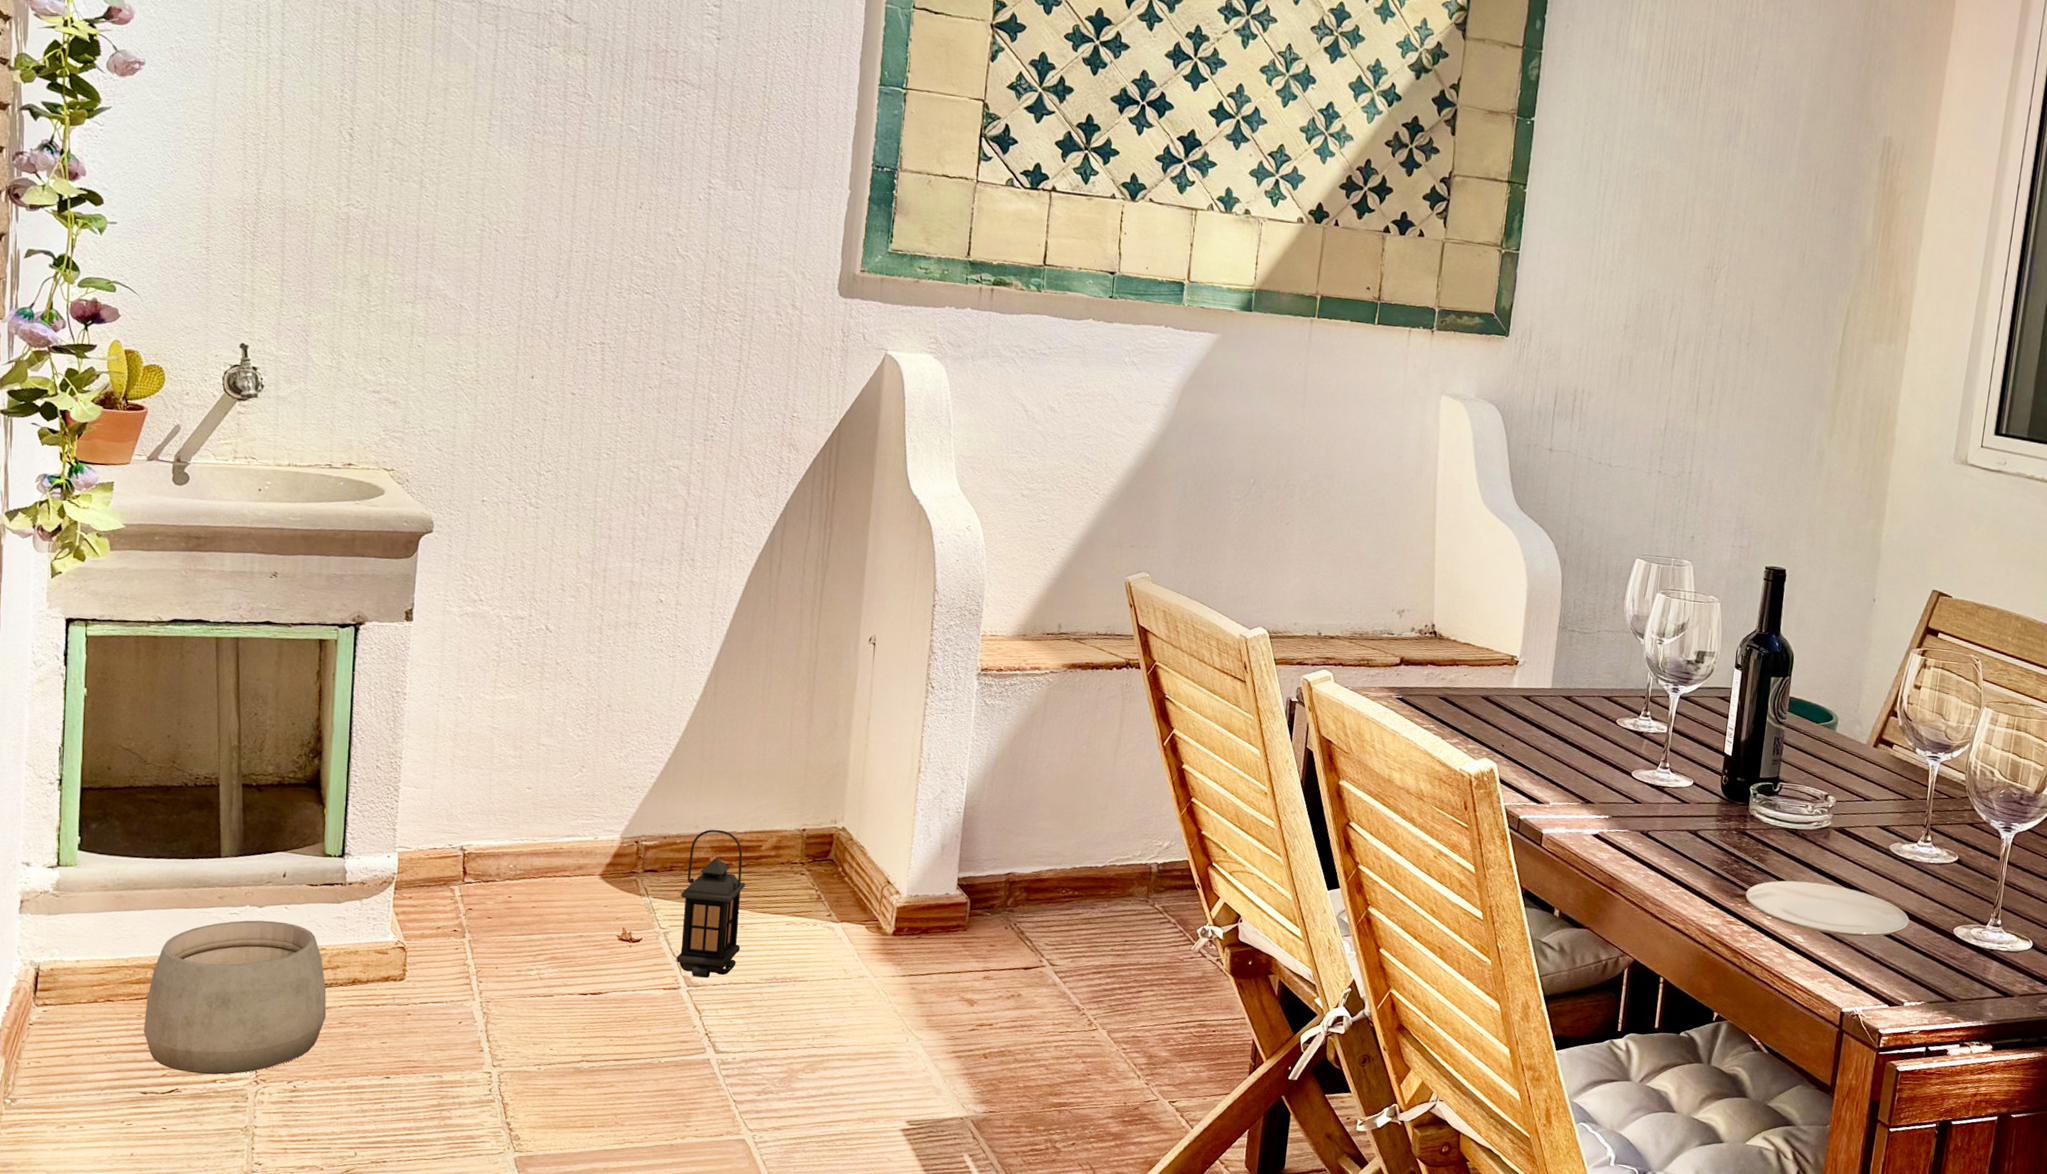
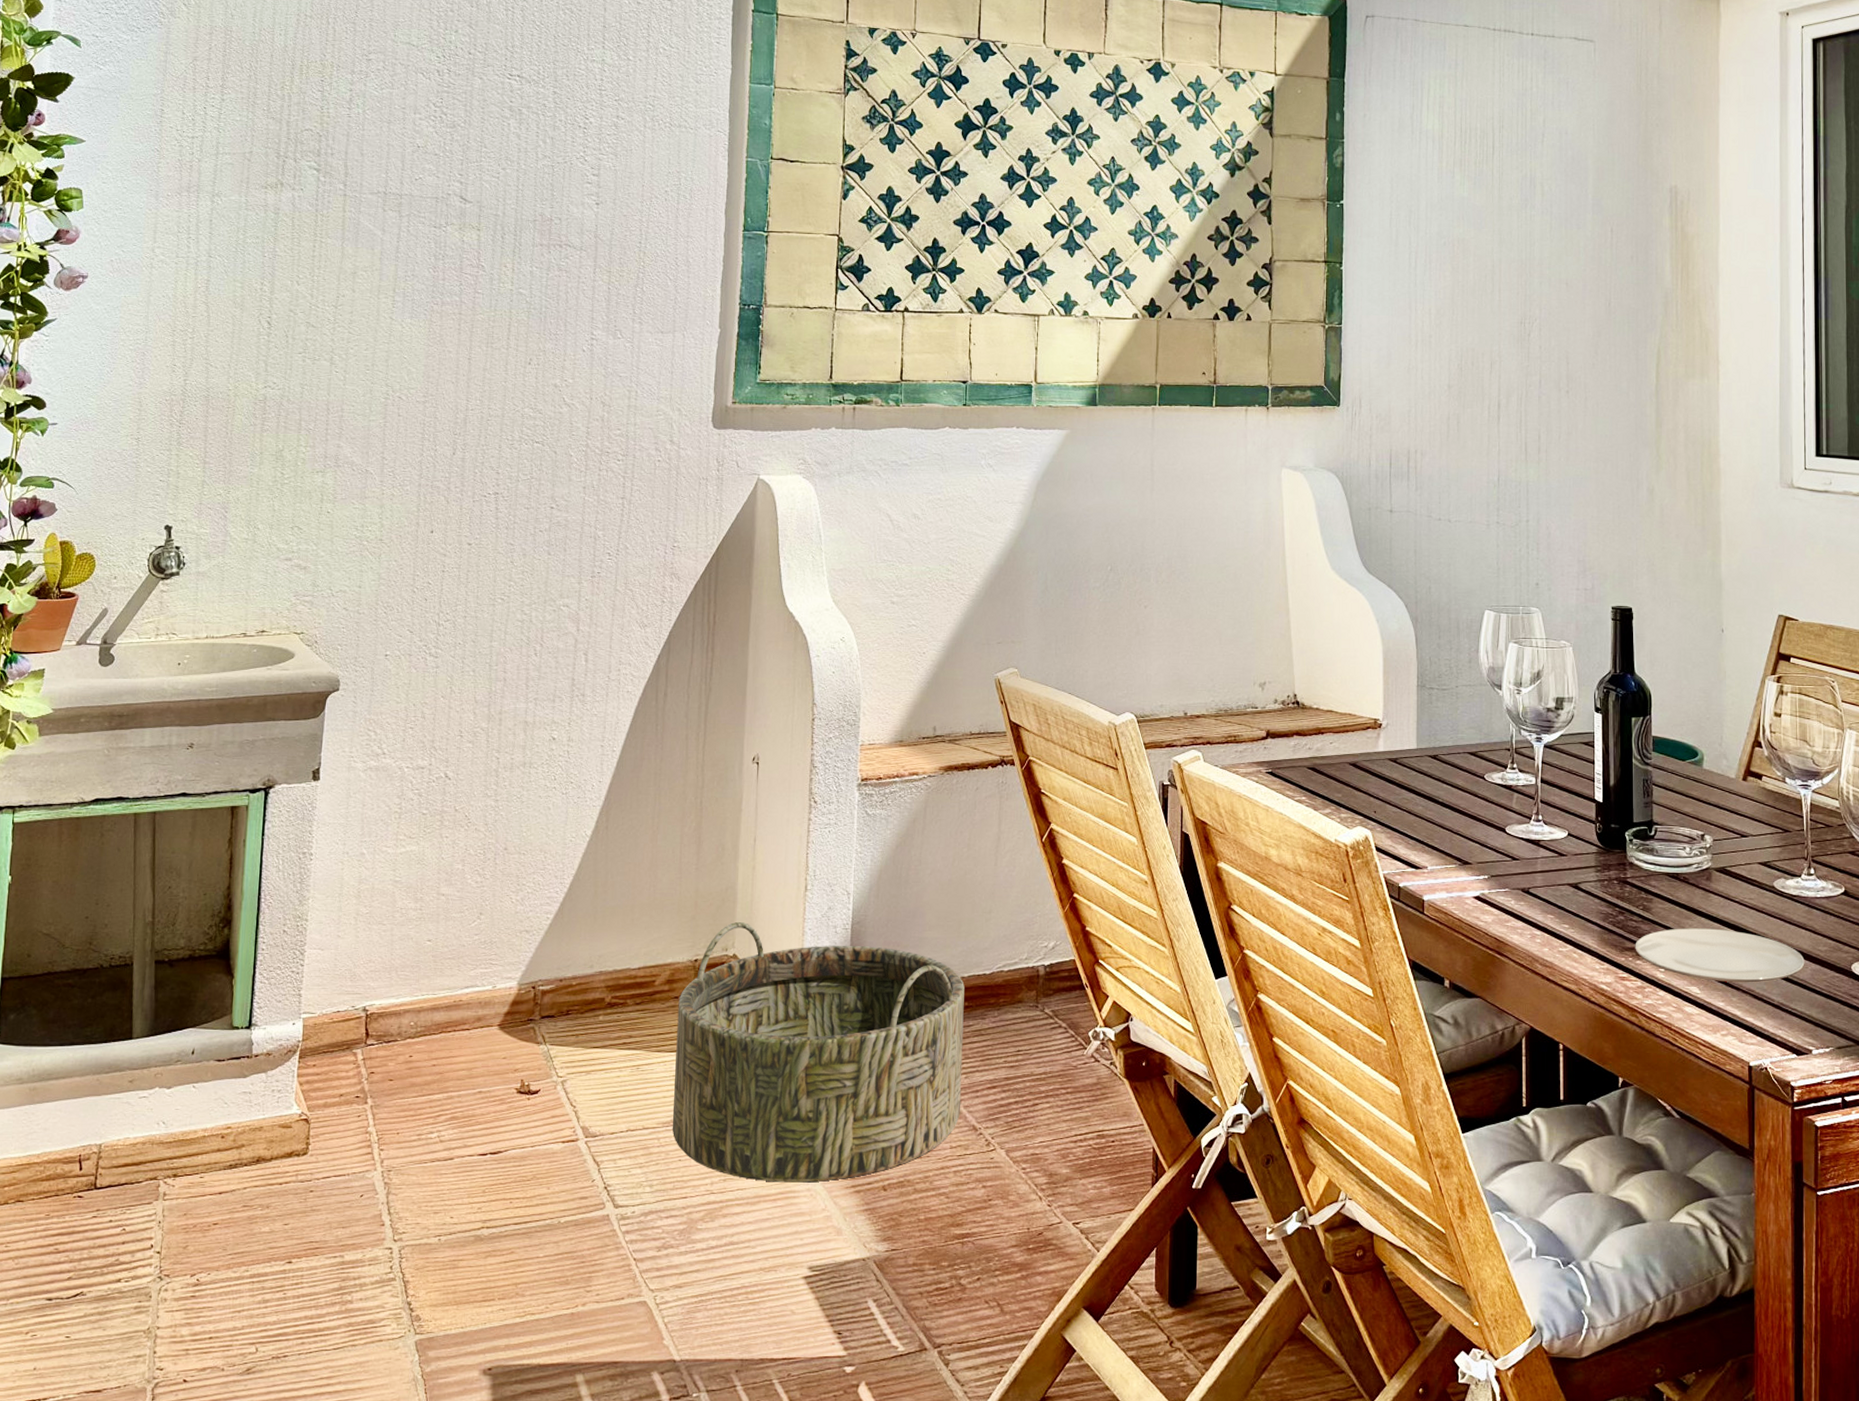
planter pot: present [143,920,327,1075] -> none [51,1102,231,1274]
lantern: present [676,829,746,978] -> none [574,967,640,1126]
basket: none [774,797,1076,1045] -> present [672,922,965,1183]

